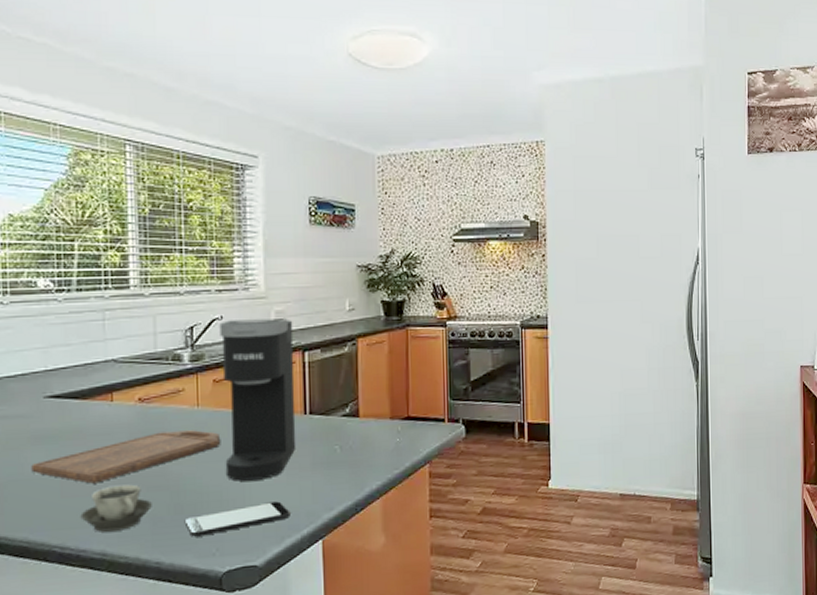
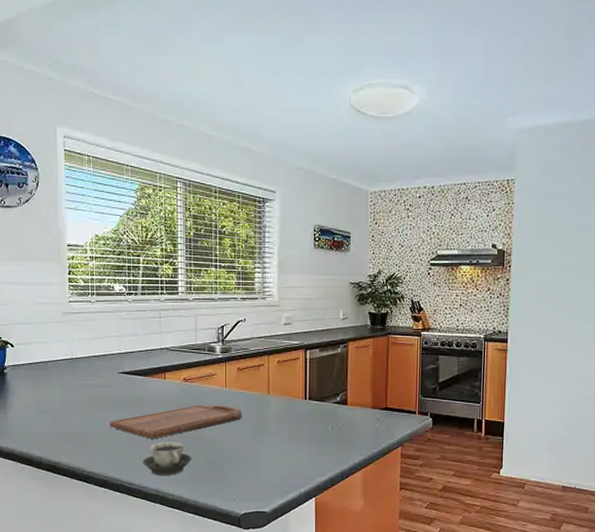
smartphone: present [184,501,292,537] -> none [214,465,293,486]
coffee maker: present [219,318,296,482] -> none [243,322,299,447]

